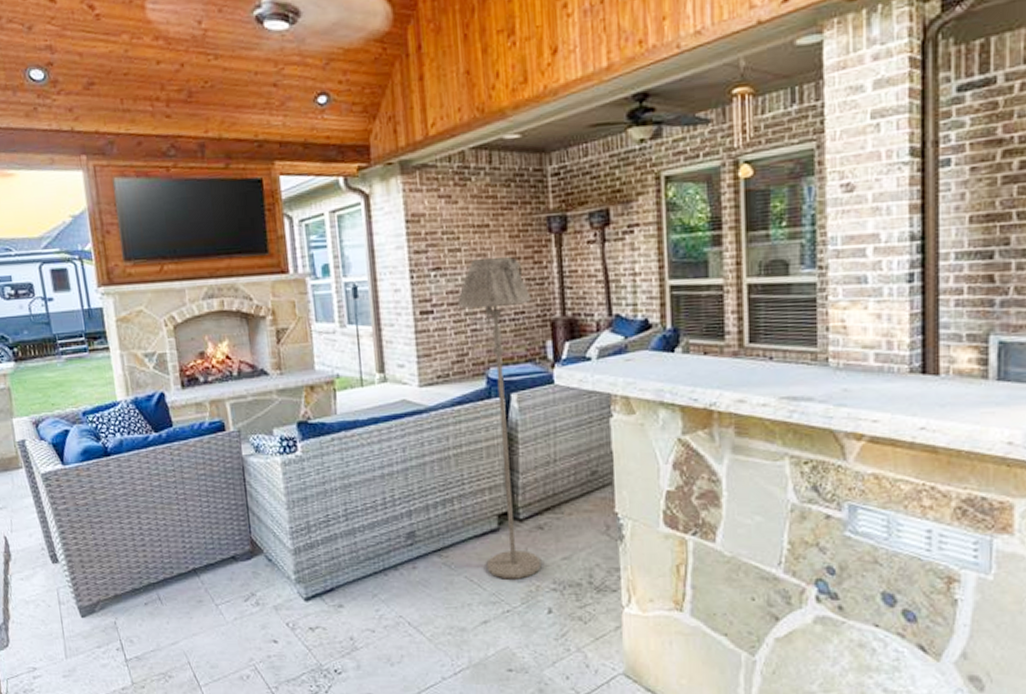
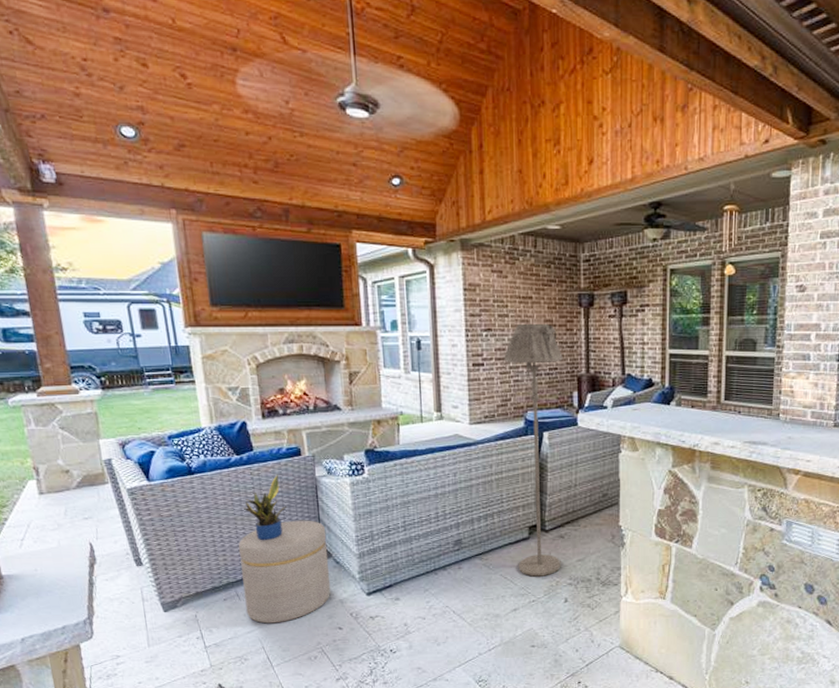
ottoman: none [159,508,264,634] -> present [238,520,331,624]
potted plant: none [162,453,211,534] -> present [242,474,287,541]

